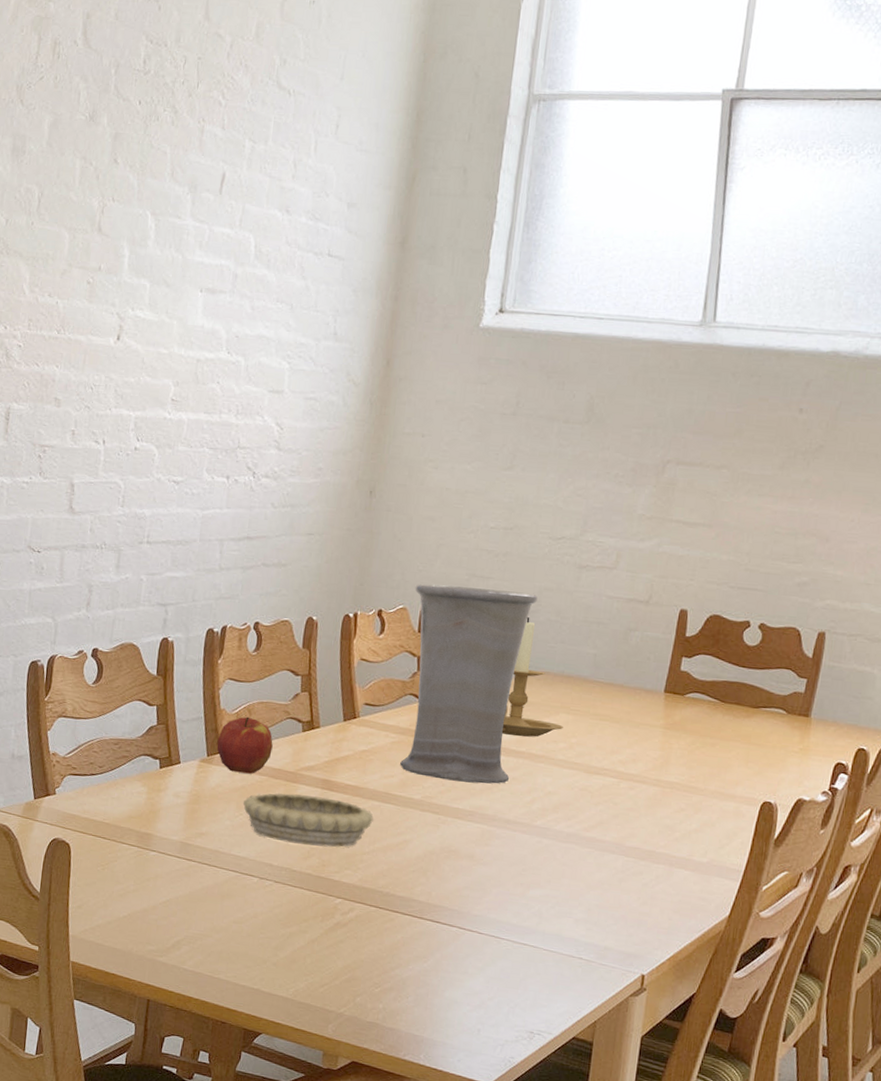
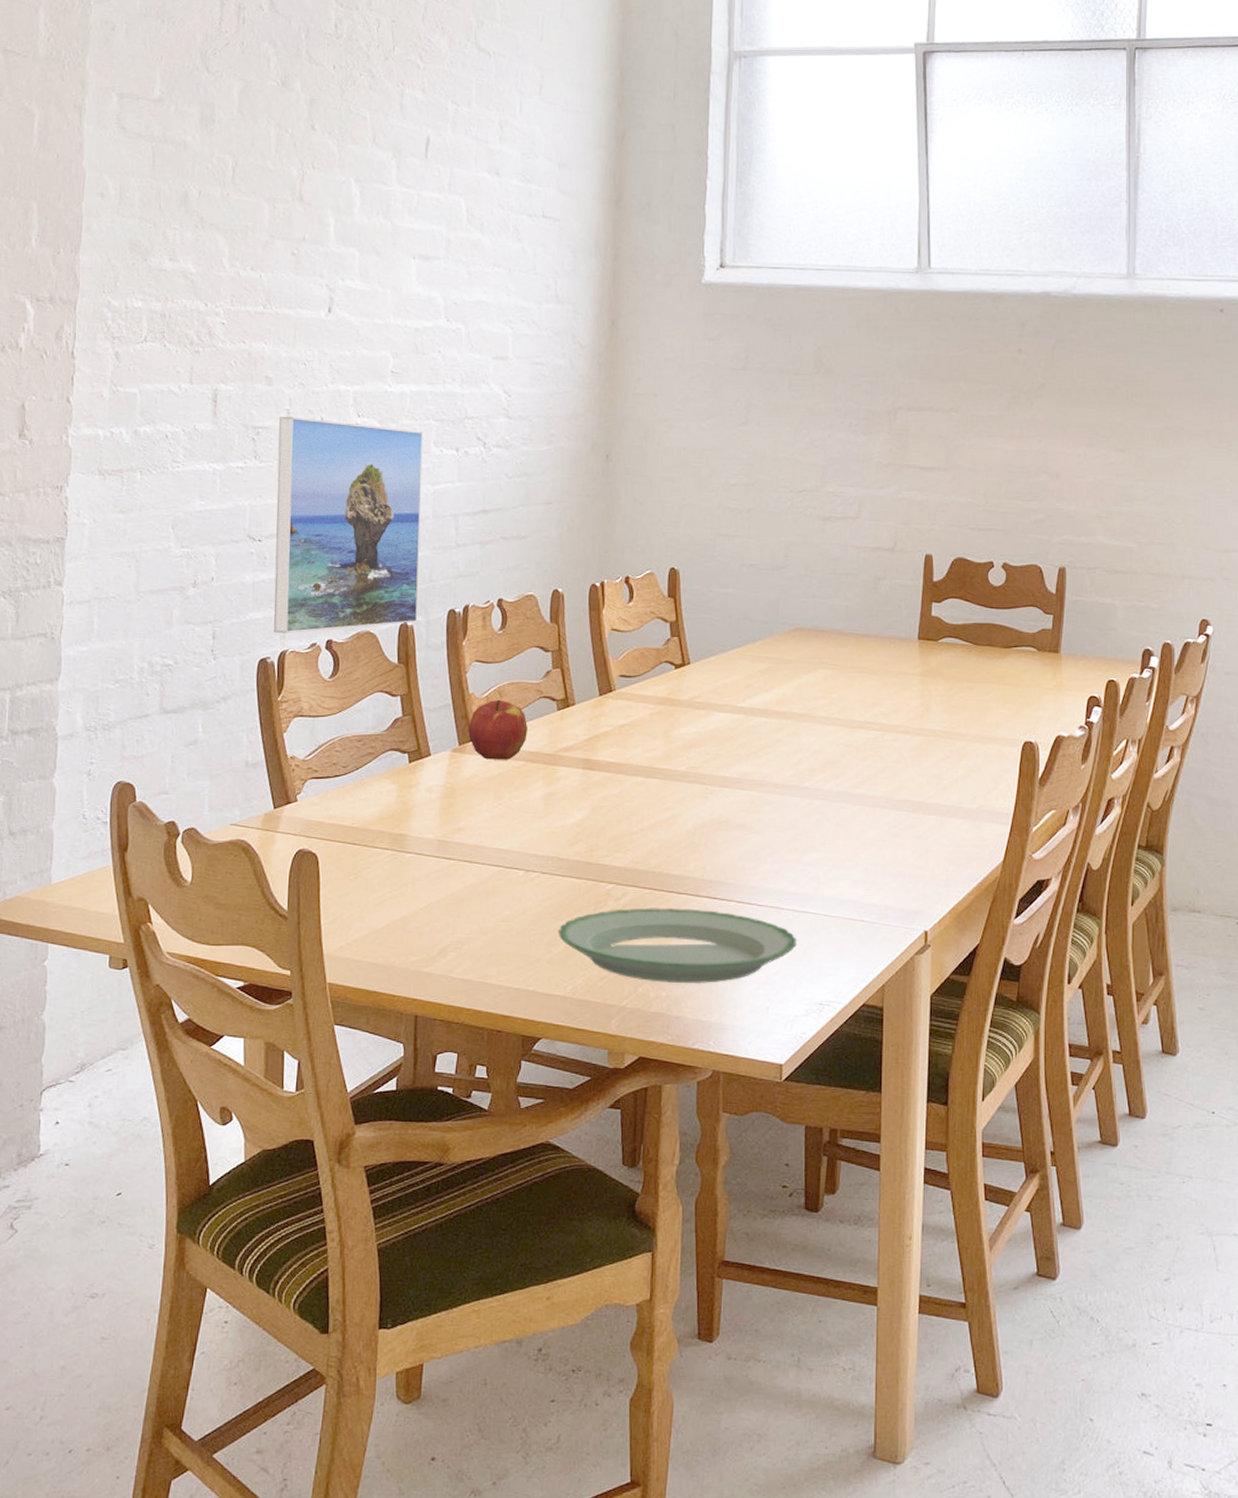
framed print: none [46,436,198,640] -> present [274,416,424,634]
decorative bowl: present [243,793,374,848] -> none [502,777,639,831]
plate: none [285,923,515,1001] -> present [557,908,798,984]
vase: present [400,583,538,784] -> none [661,546,785,749]
candle holder: present [501,617,563,737] -> none [761,574,822,696]

